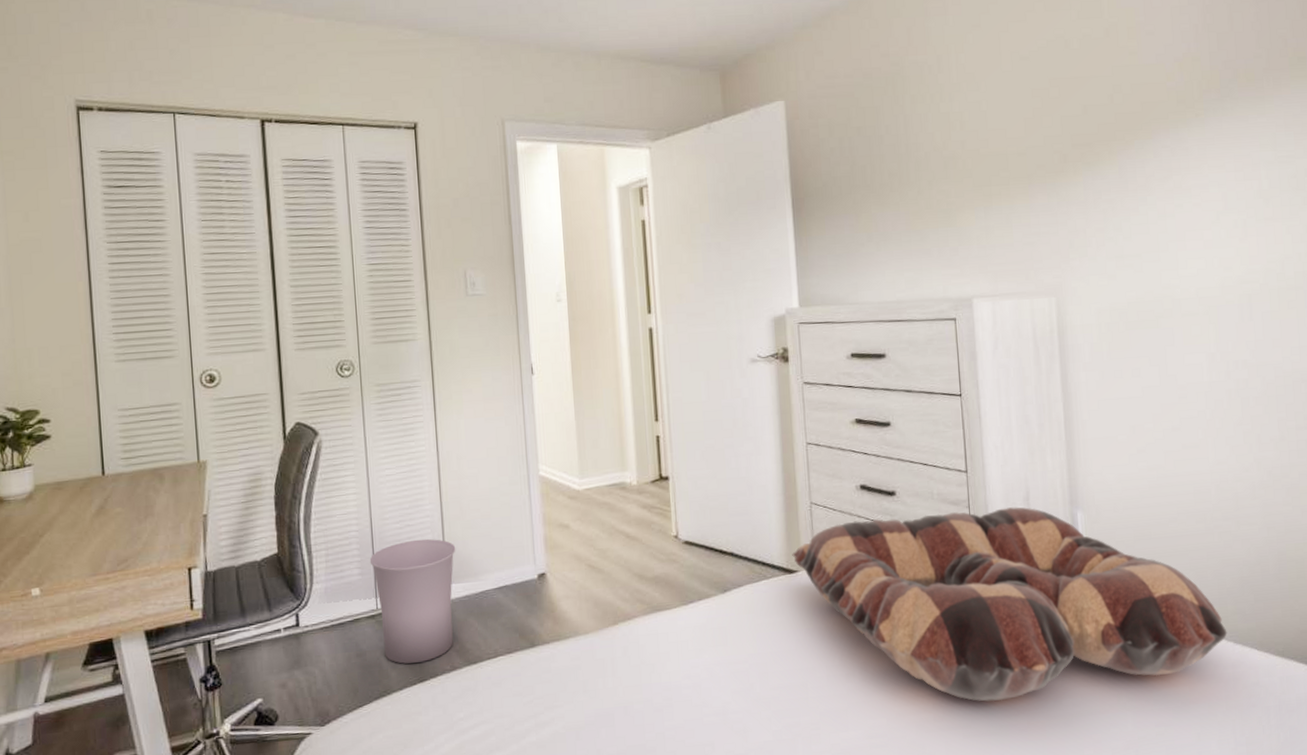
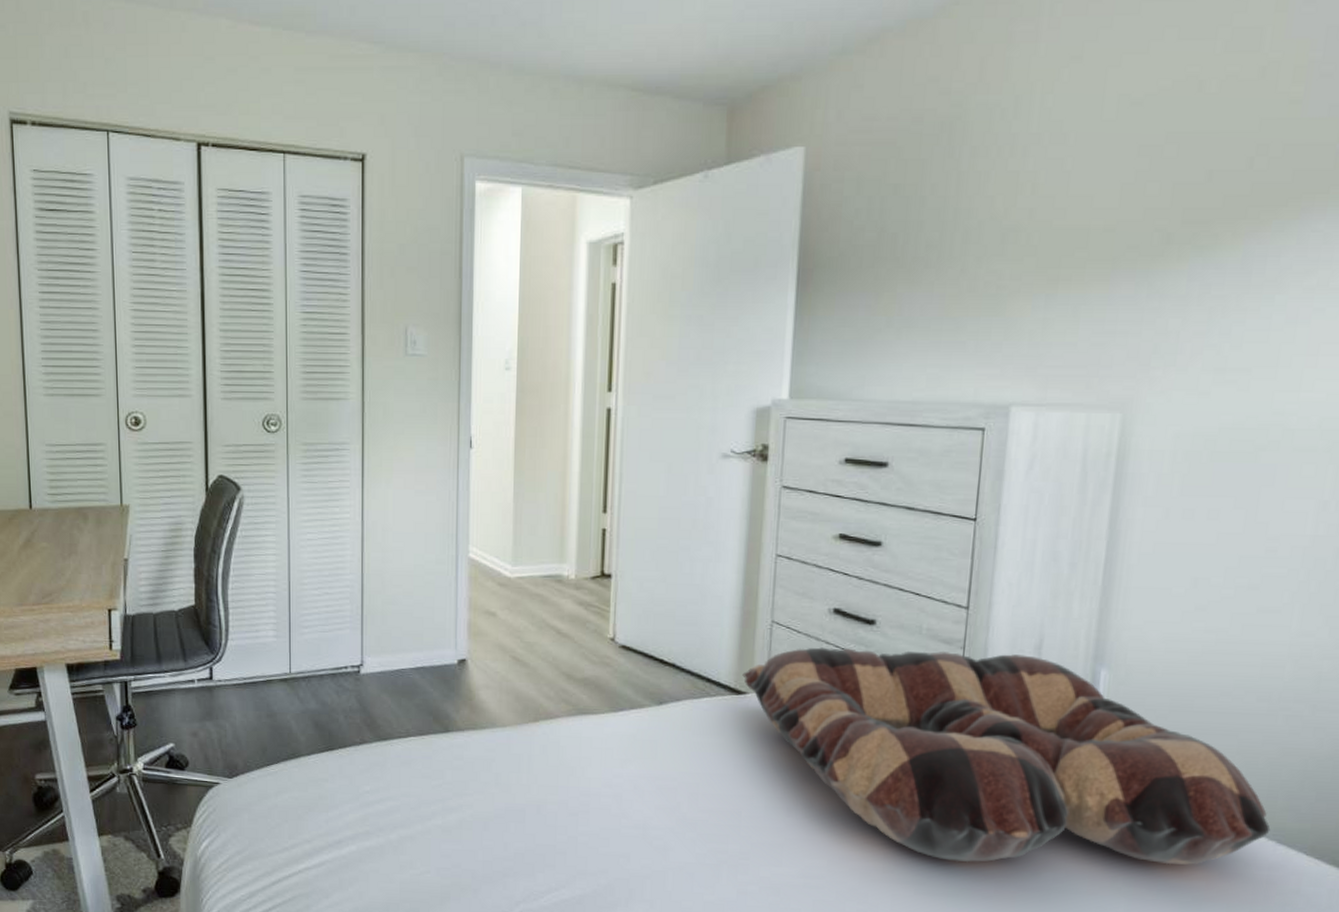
waste bin: present [369,539,456,664] -> none [285,608,374,731]

